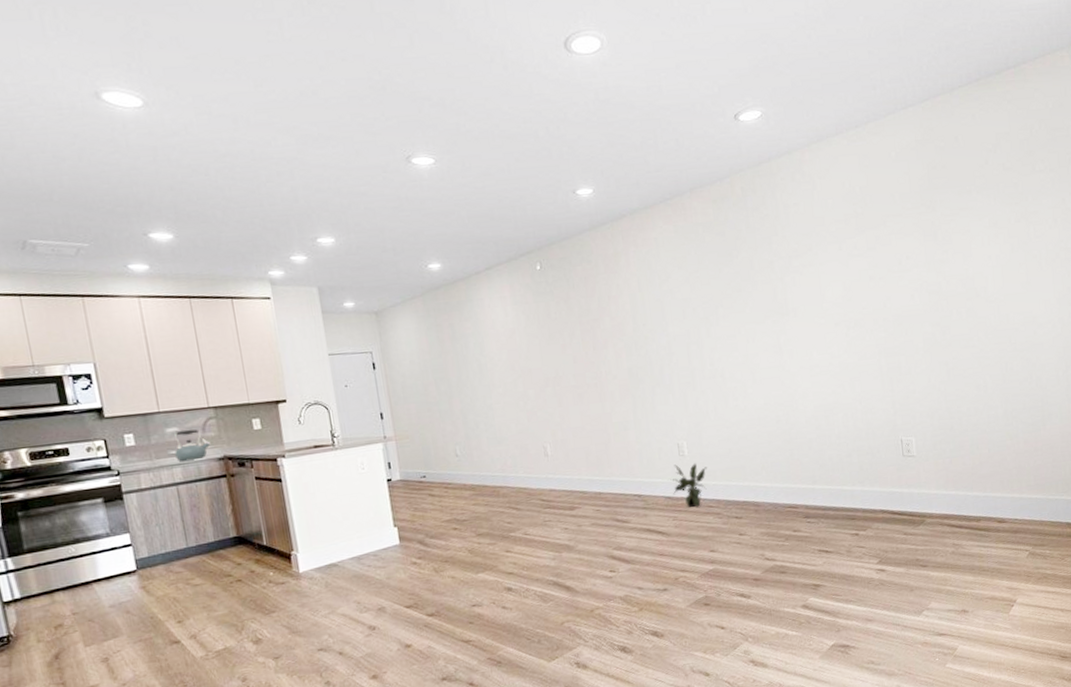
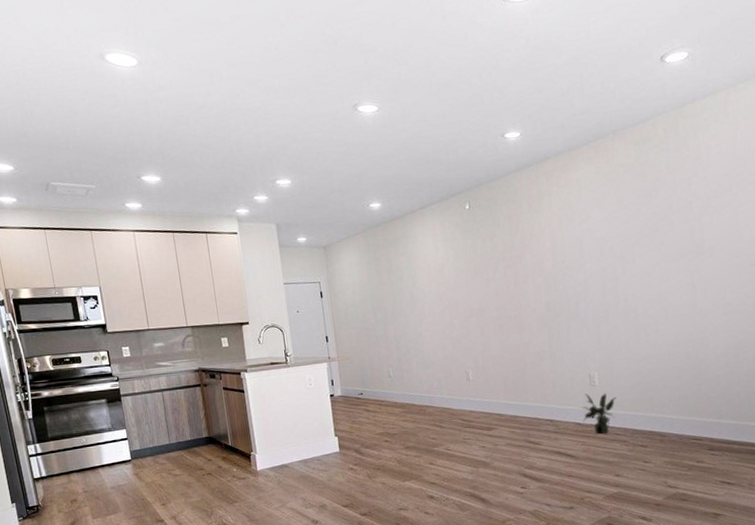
kettle: present [174,429,211,462] -> none [160,345,189,372]

